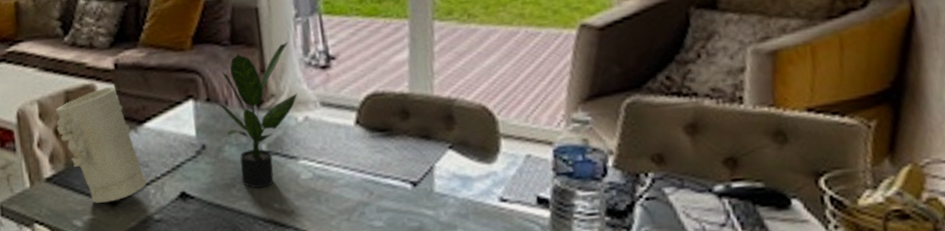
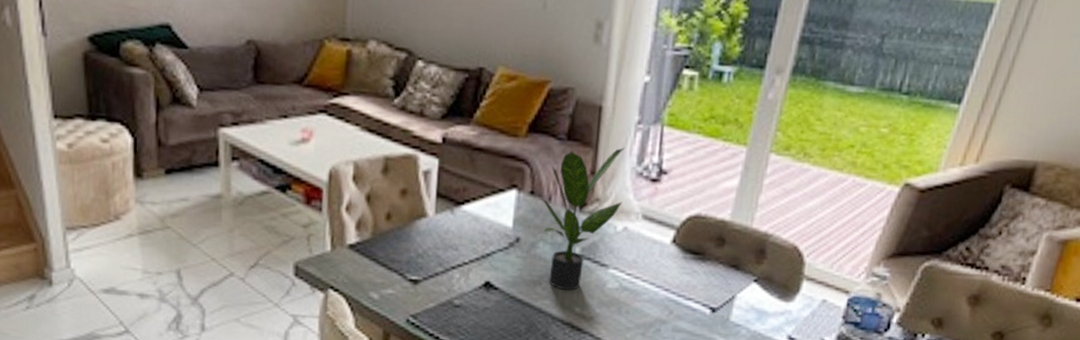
decorative vase: present [55,87,148,203] -> none [369,161,454,280]

